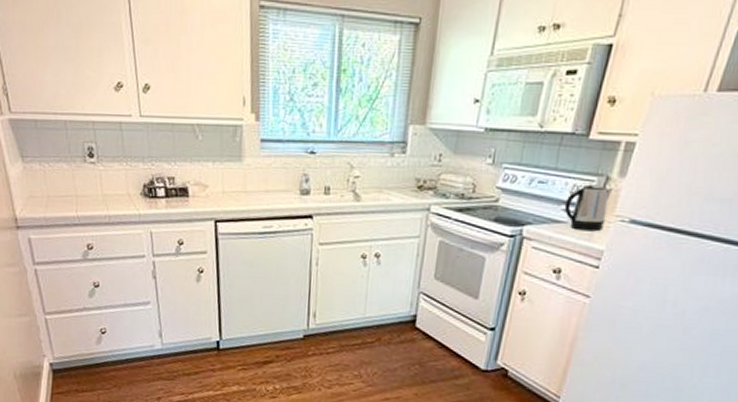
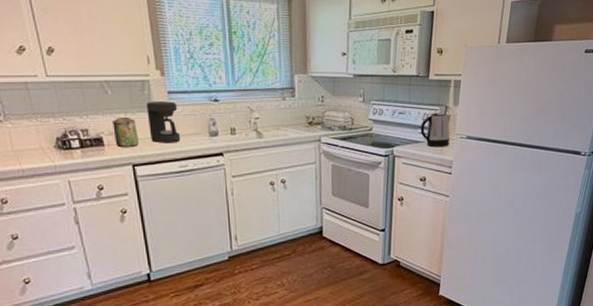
canister: none [199,166,224,201] -> present [113,118,139,148]
coffee maker: none [236,150,269,200] -> present [146,101,181,143]

